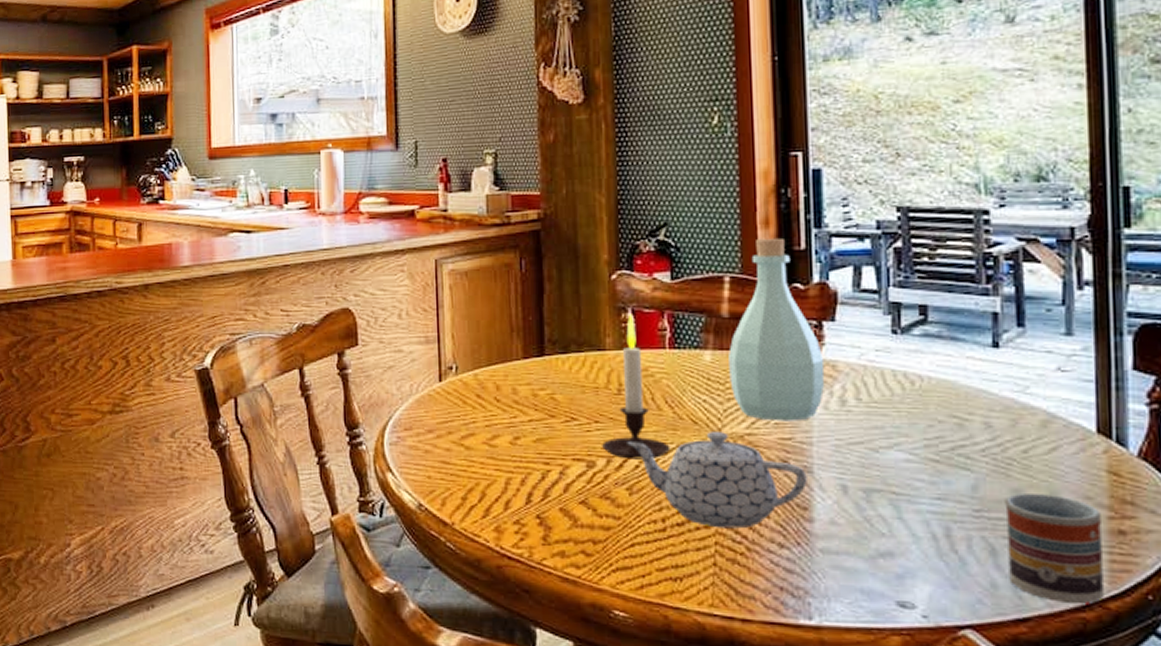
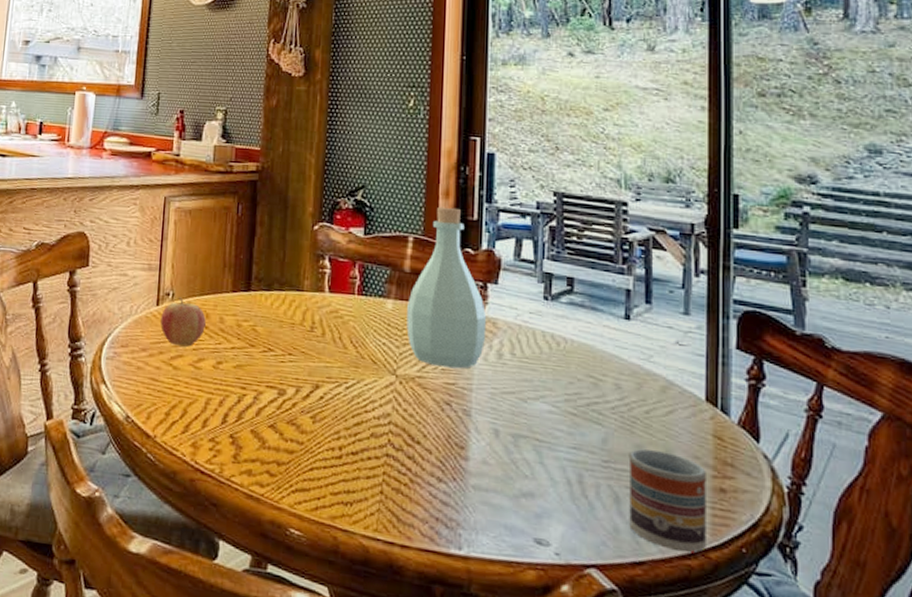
fruit: none [446,370,497,424] -> present [160,297,206,347]
candle: present [602,314,671,460] -> none [293,261,352,392]
teapot: present [627,432,807,529] -> none [314,372,466,462]

